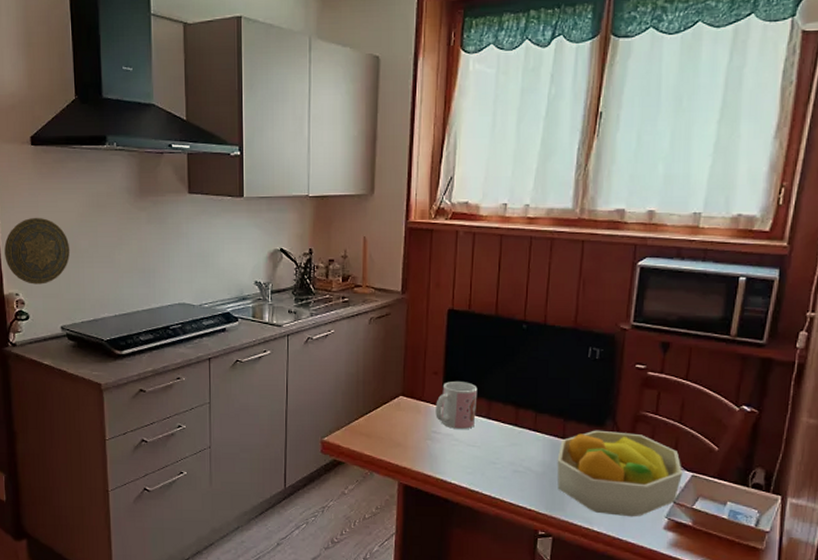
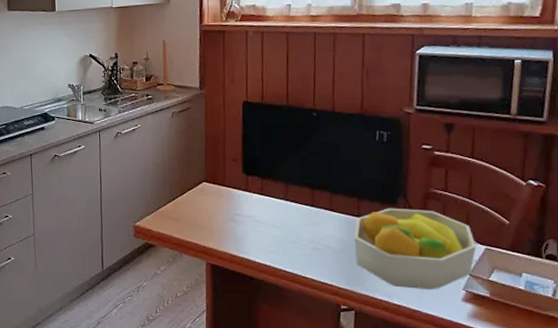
mug: present [435,382,478,430] -> none [236,167,275,212]

